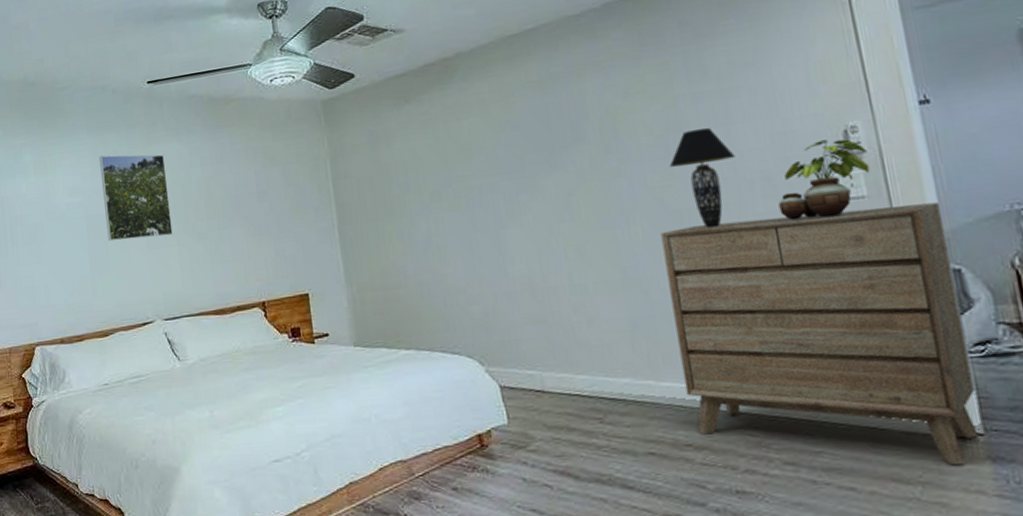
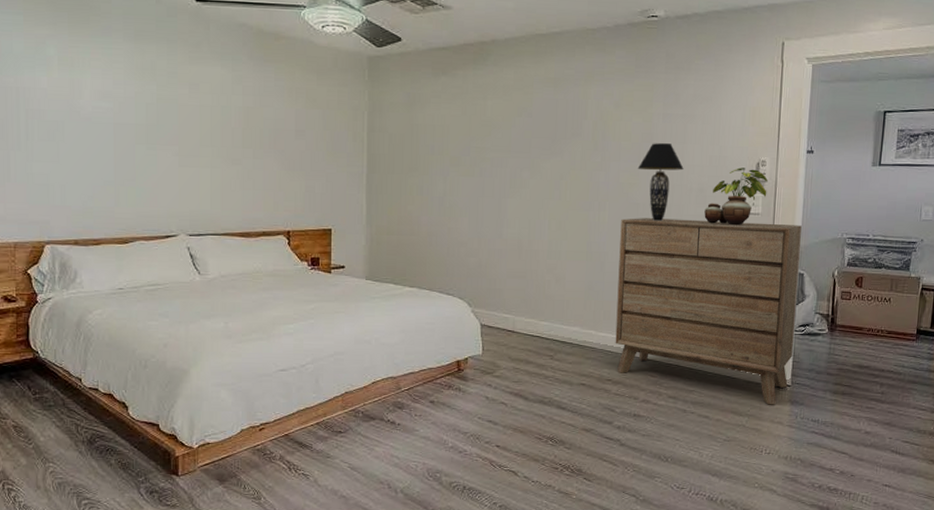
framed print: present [99,154,173,242] -> none [134,65,206,156]

